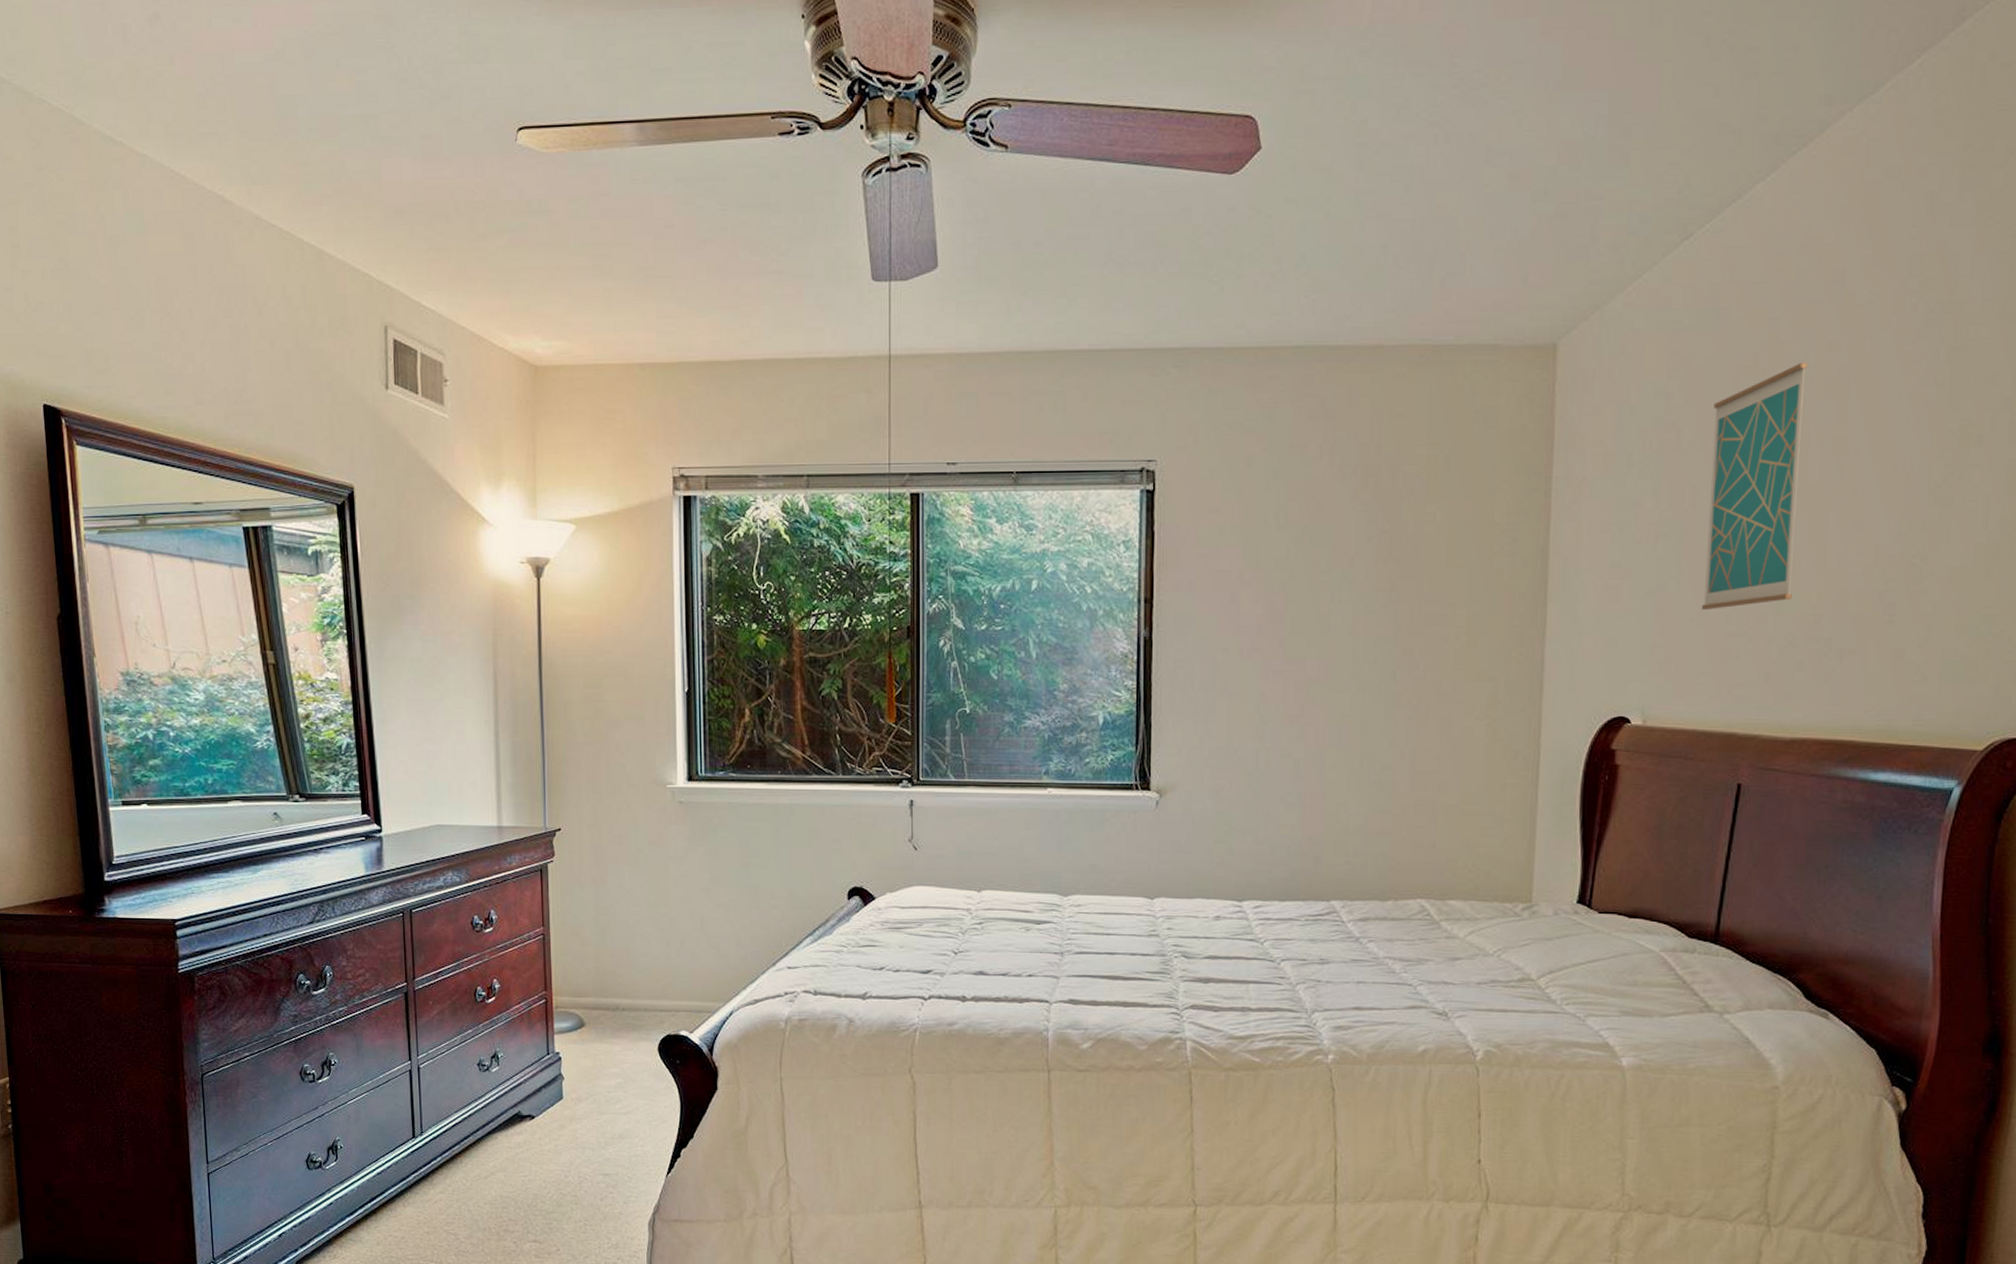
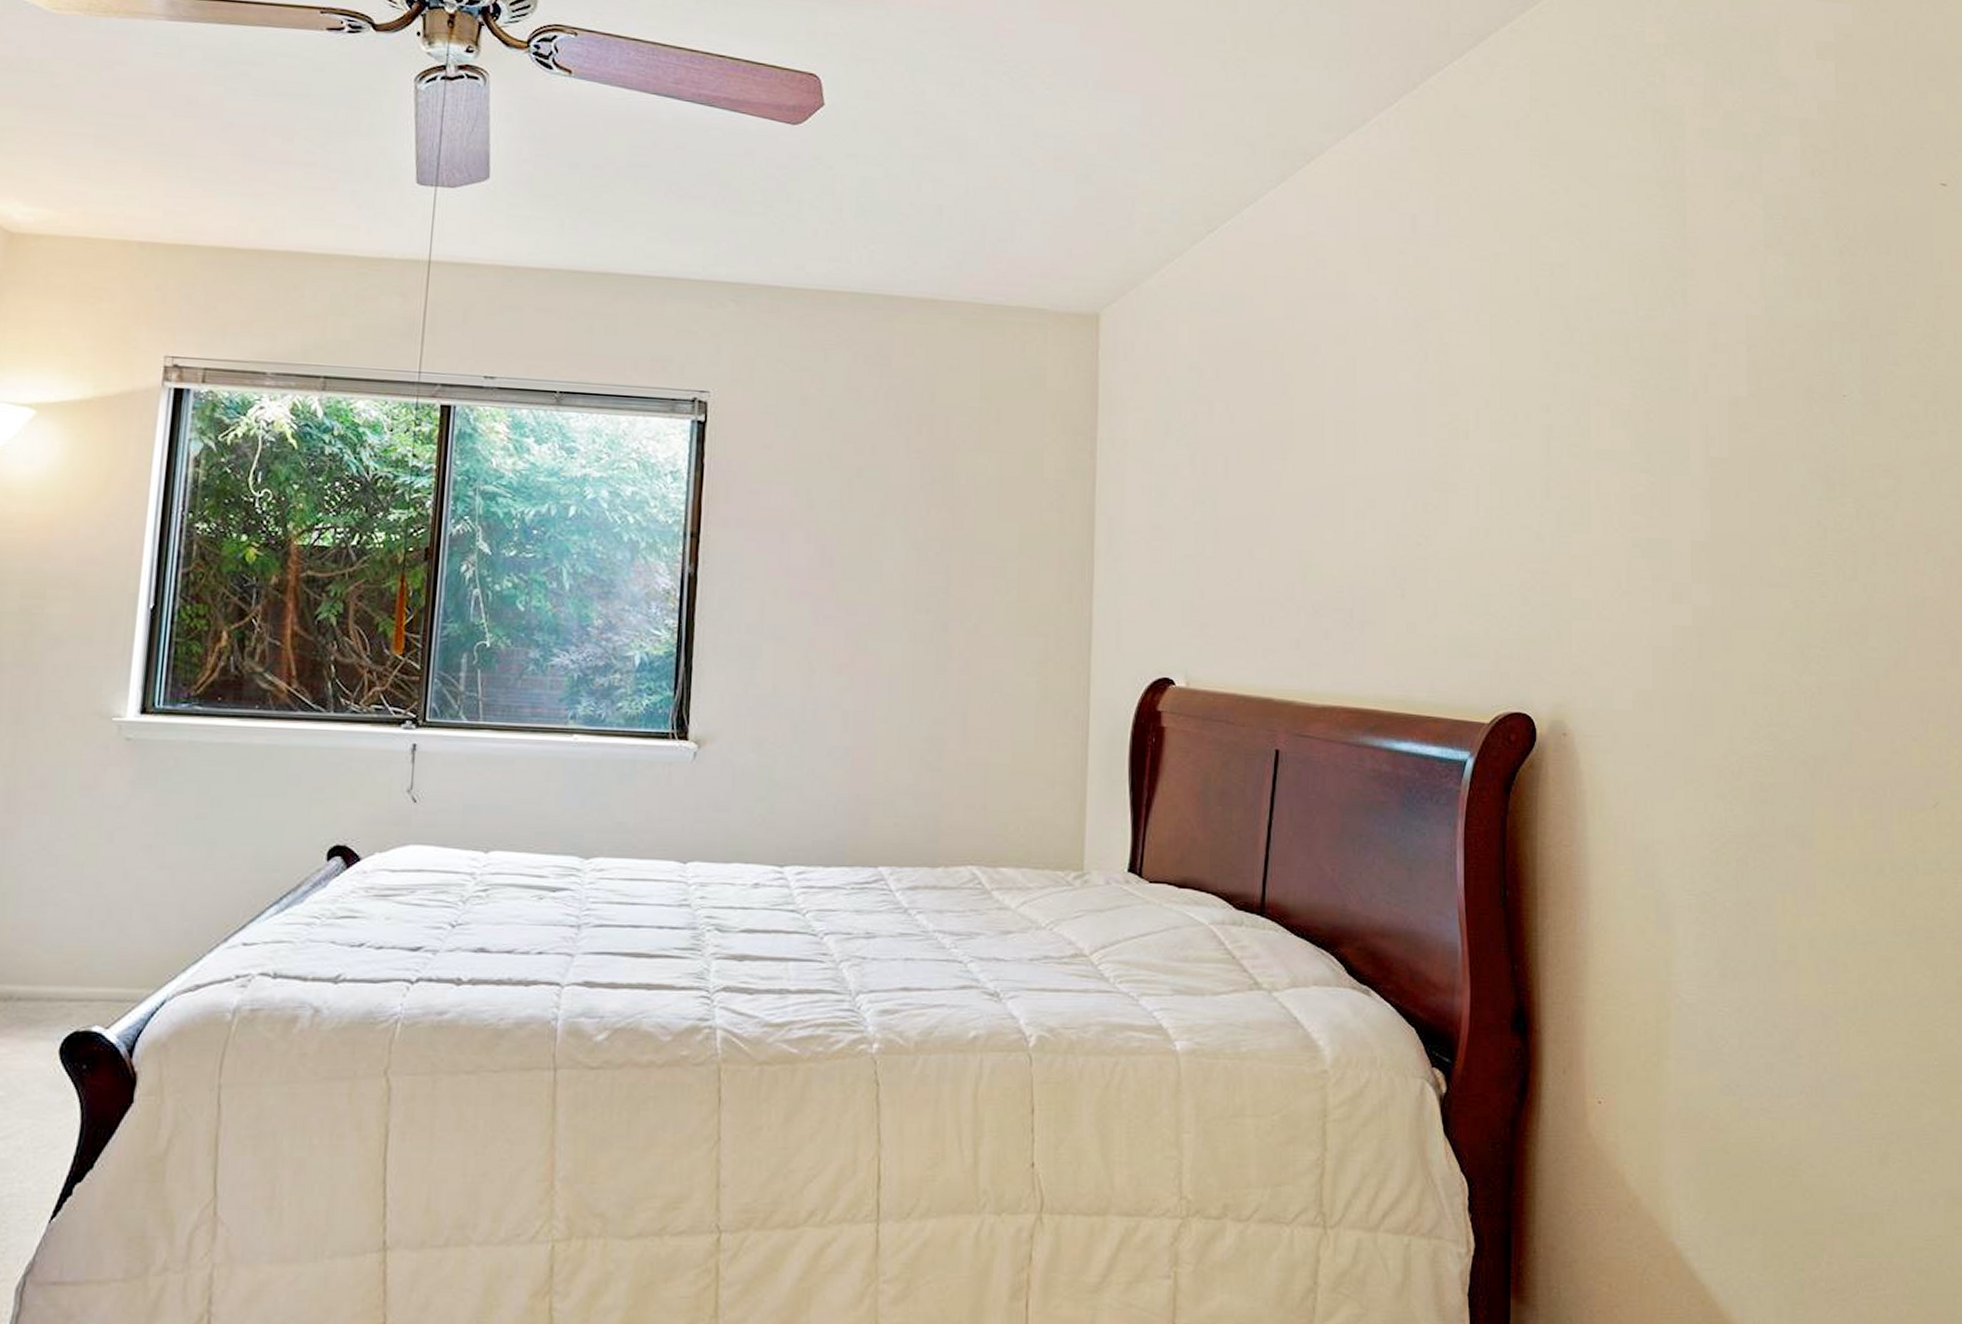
wall art: present [1701,362,1808,610] -> none [1236,351,1320,576]

